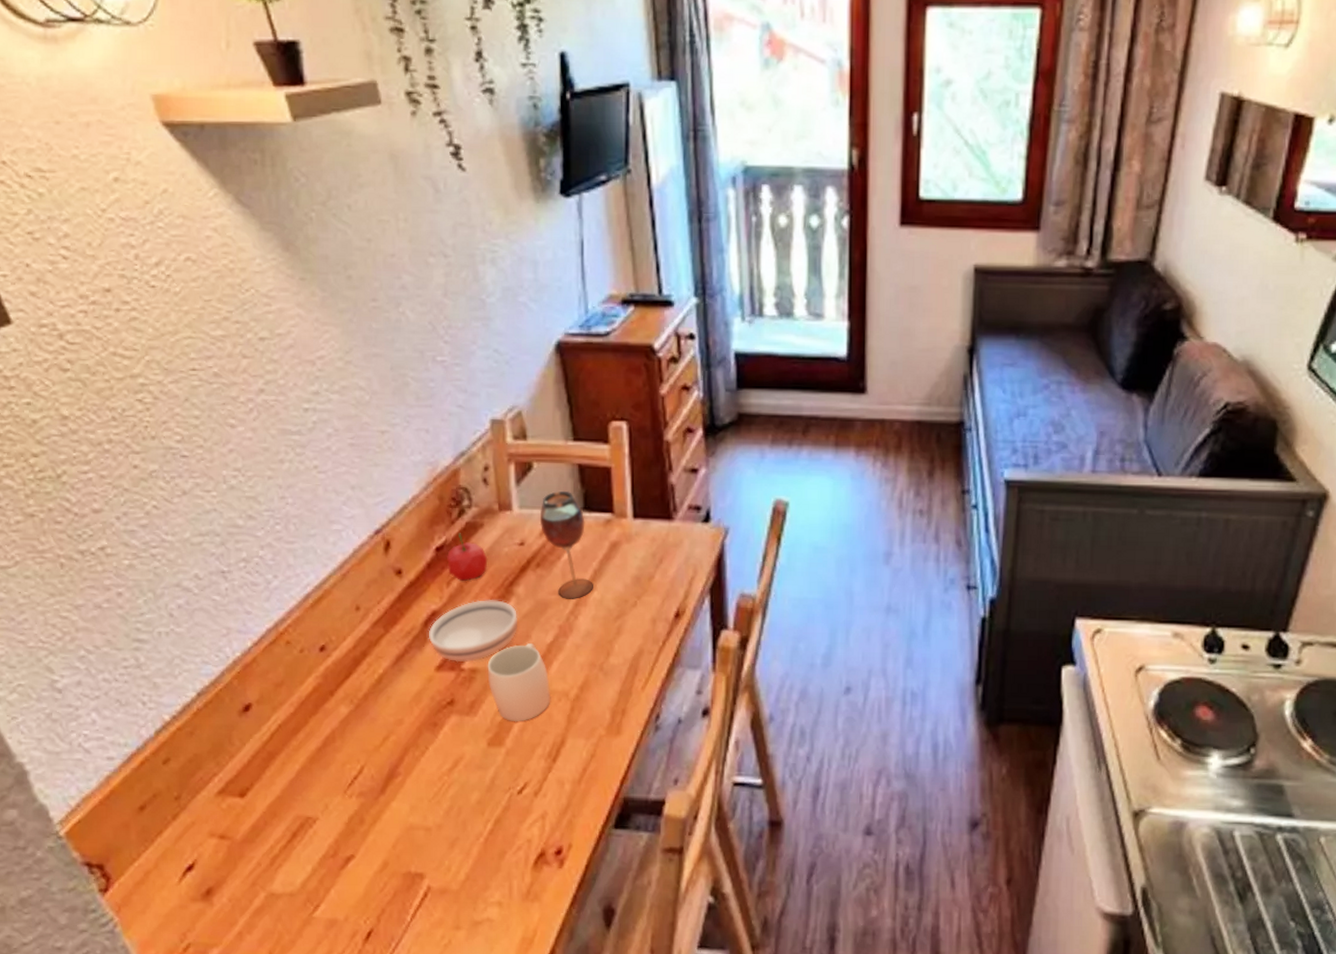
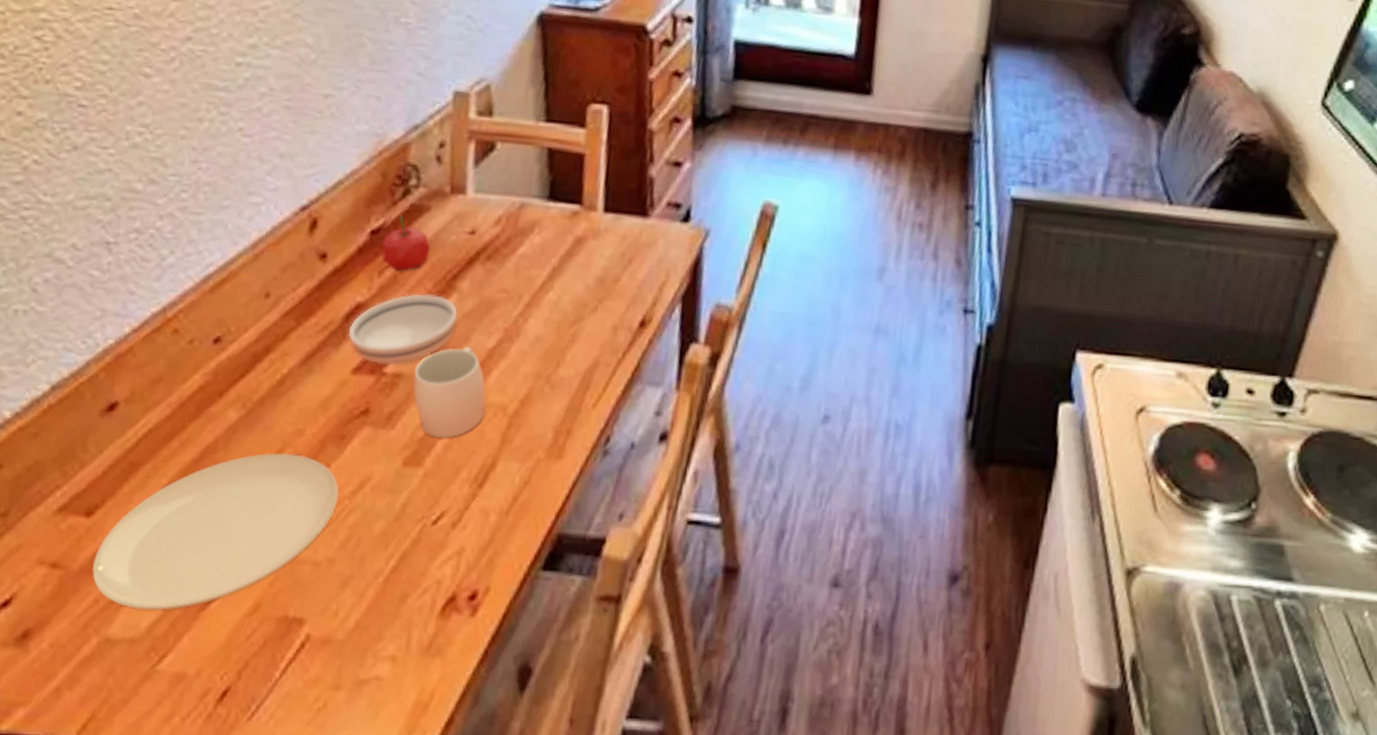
plate: none [252,739,438,871] -> present [92,452,339,611]
wineglass: present [539,490,593,599] -> none [496,176,550,300]

